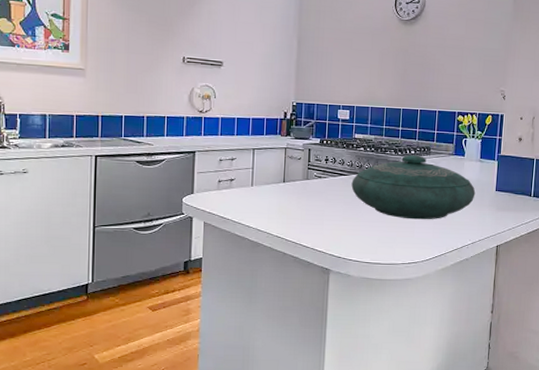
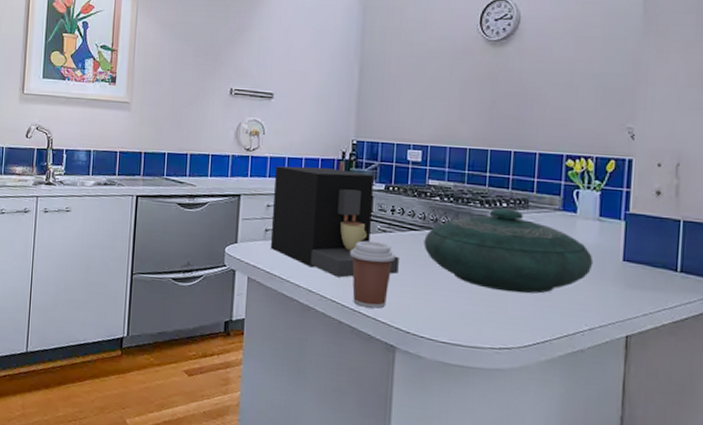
coffee maker: none [223,125,332,217] -> present [270,166,399,278]
coffee cup: none [291,186,330,240] -> present [349,240,396,309]

